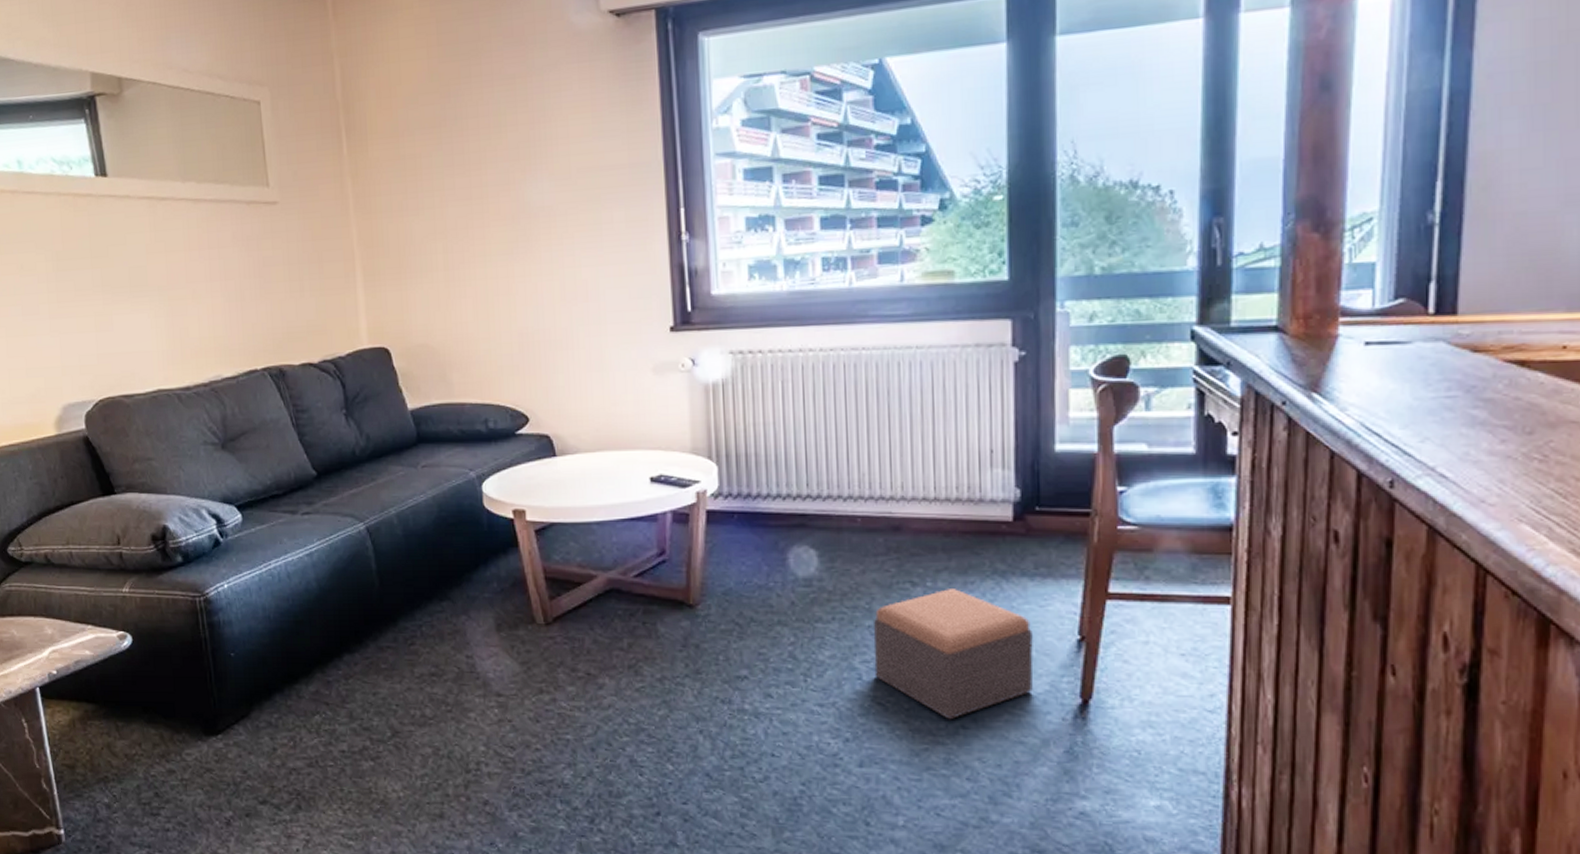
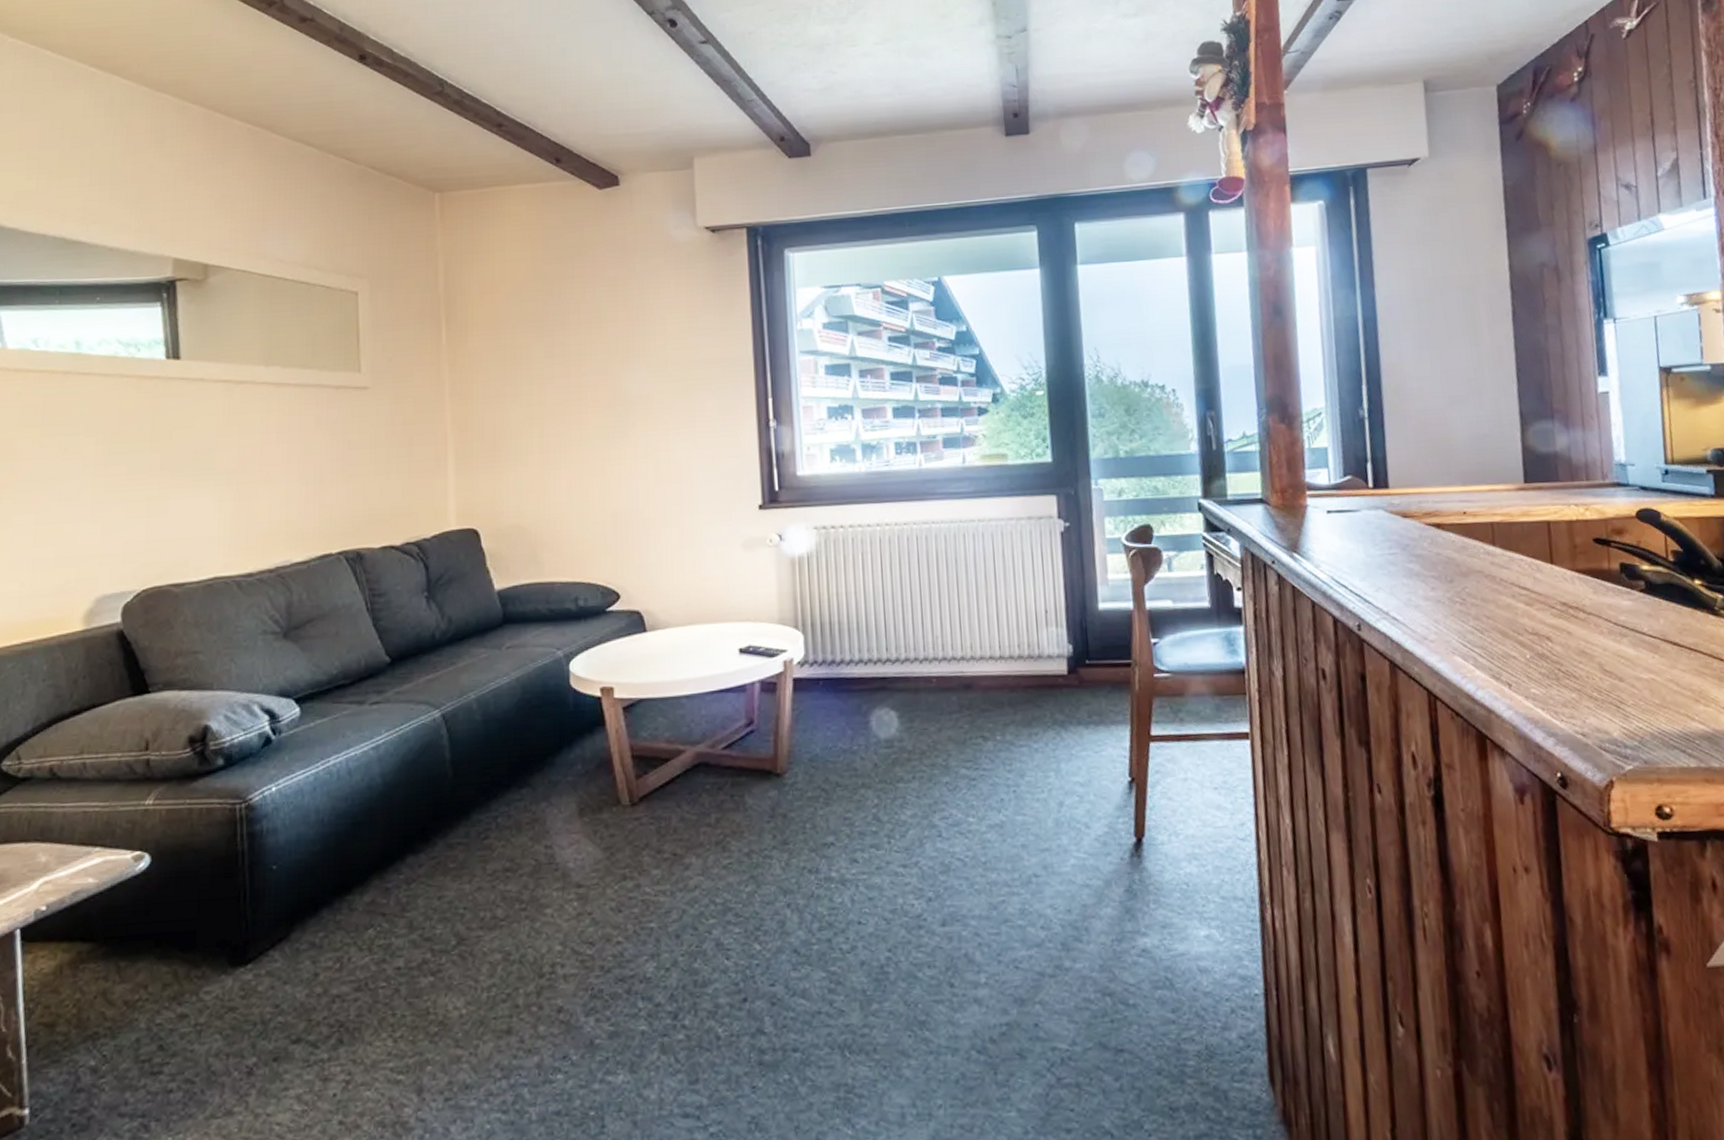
footstool: present [873,589,1034,720] -> none [951,741,1094,870]

